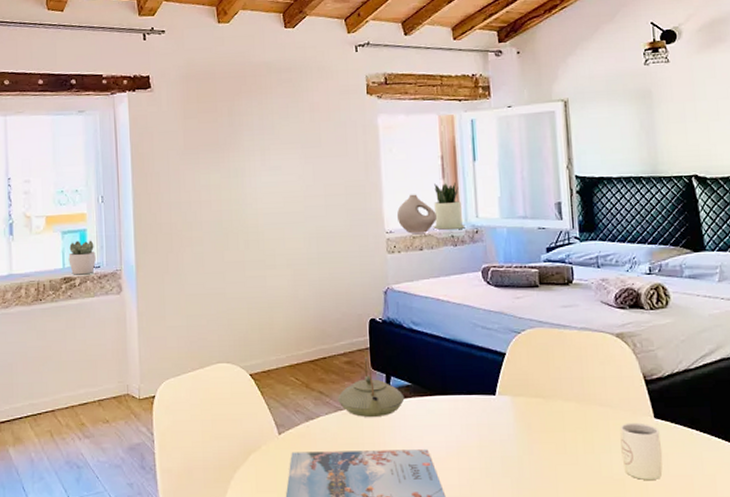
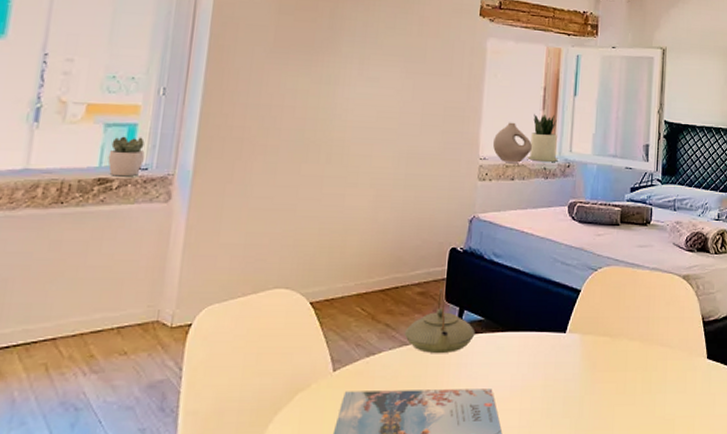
mug: present [620,422,663,480] -> none [675,363,711,420]

